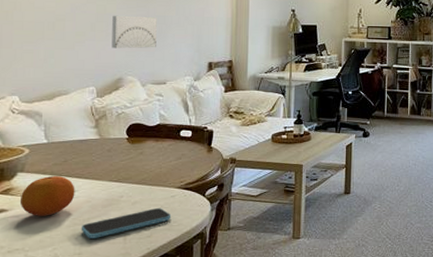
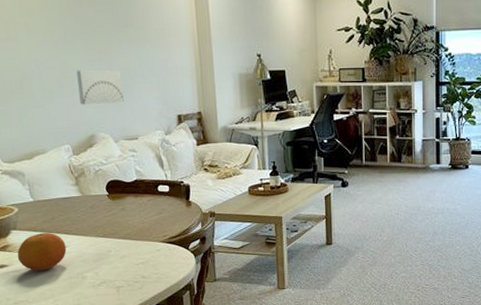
smartphone: present [81,208,172,239] -> none [76,262,159,291]

